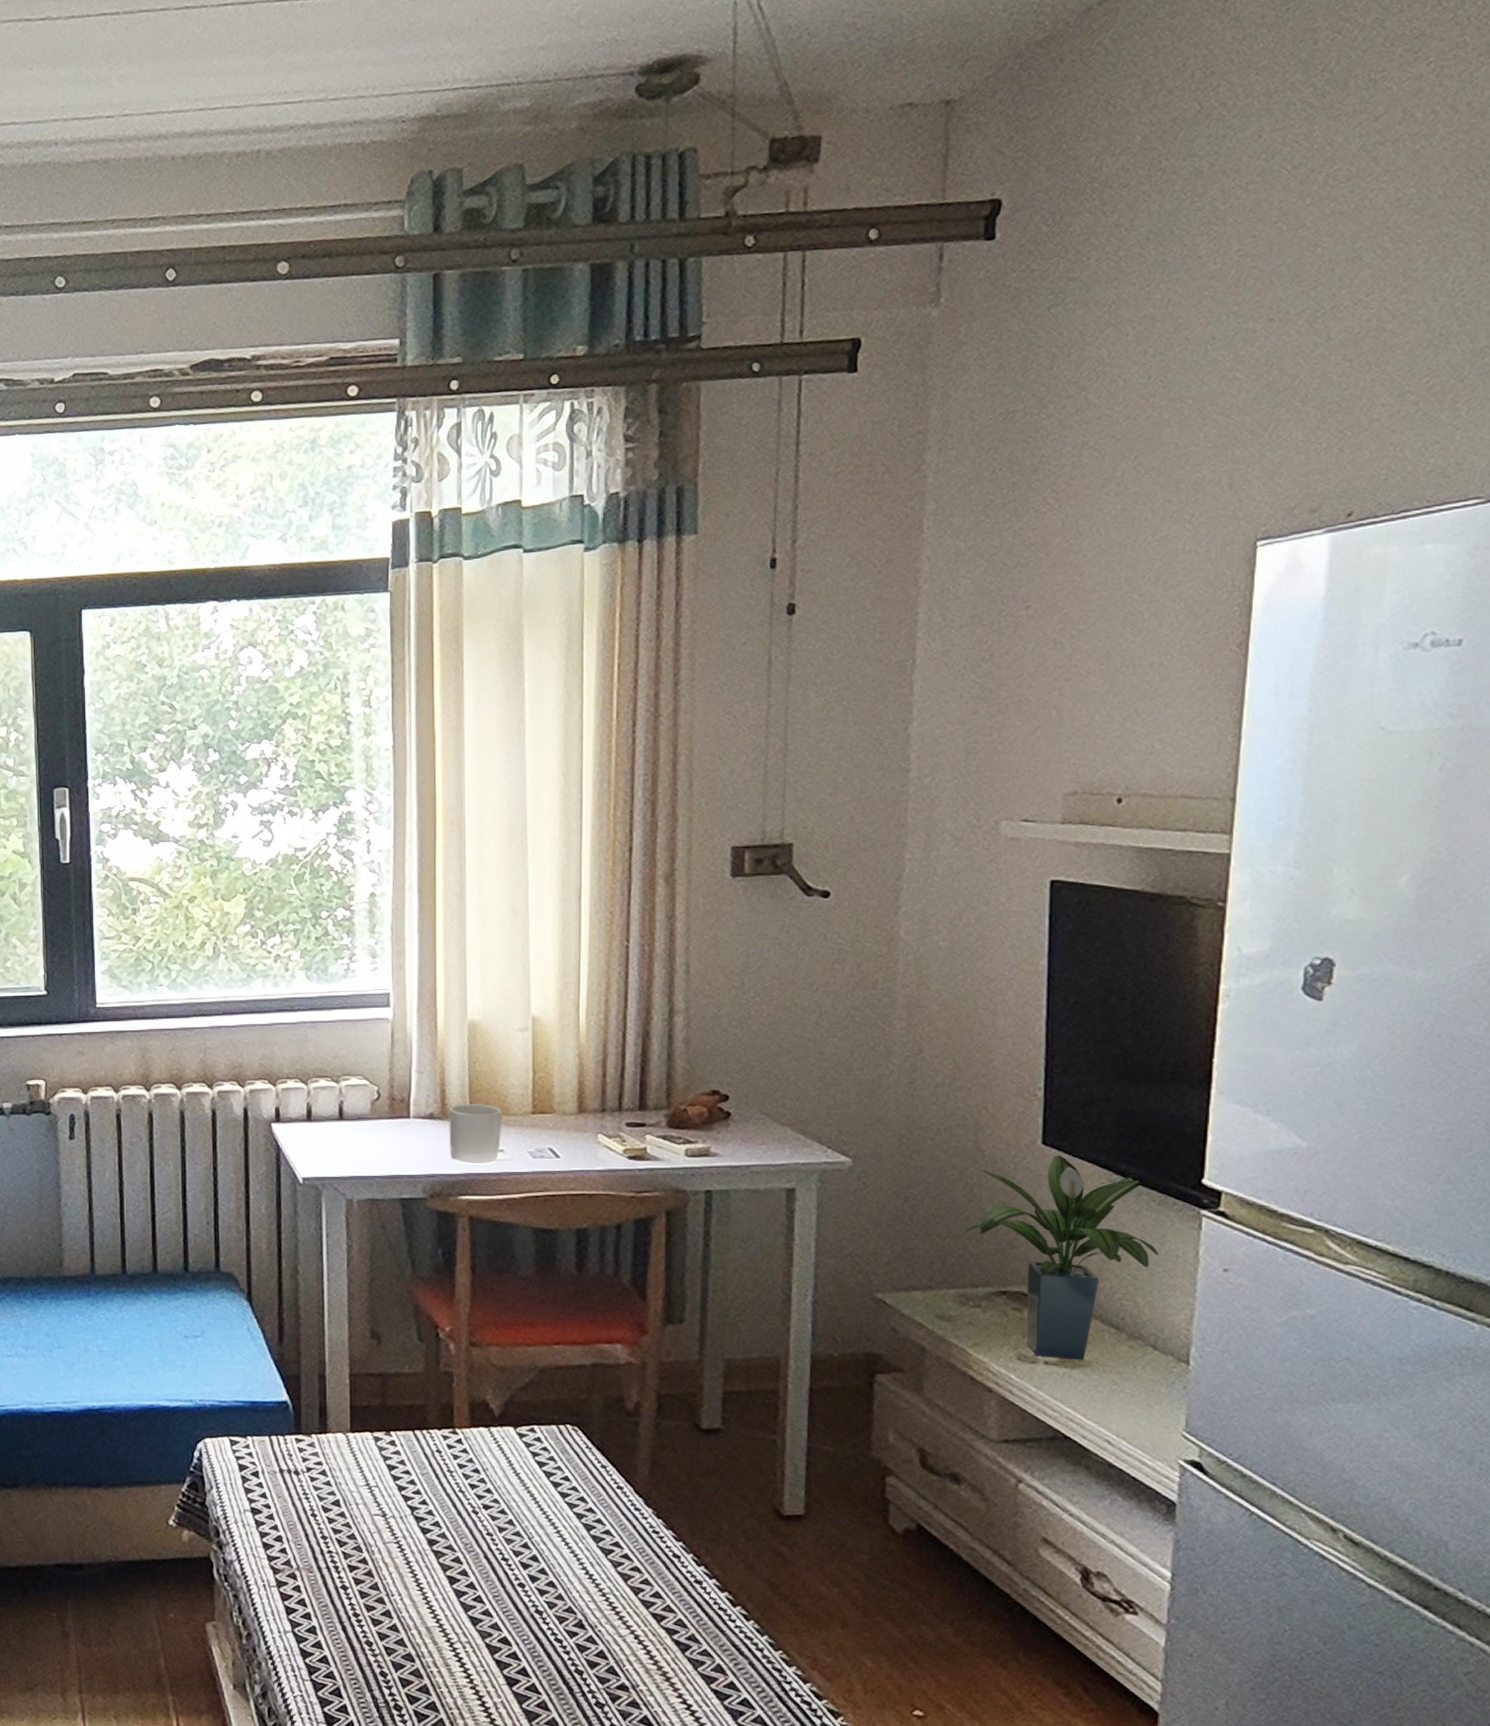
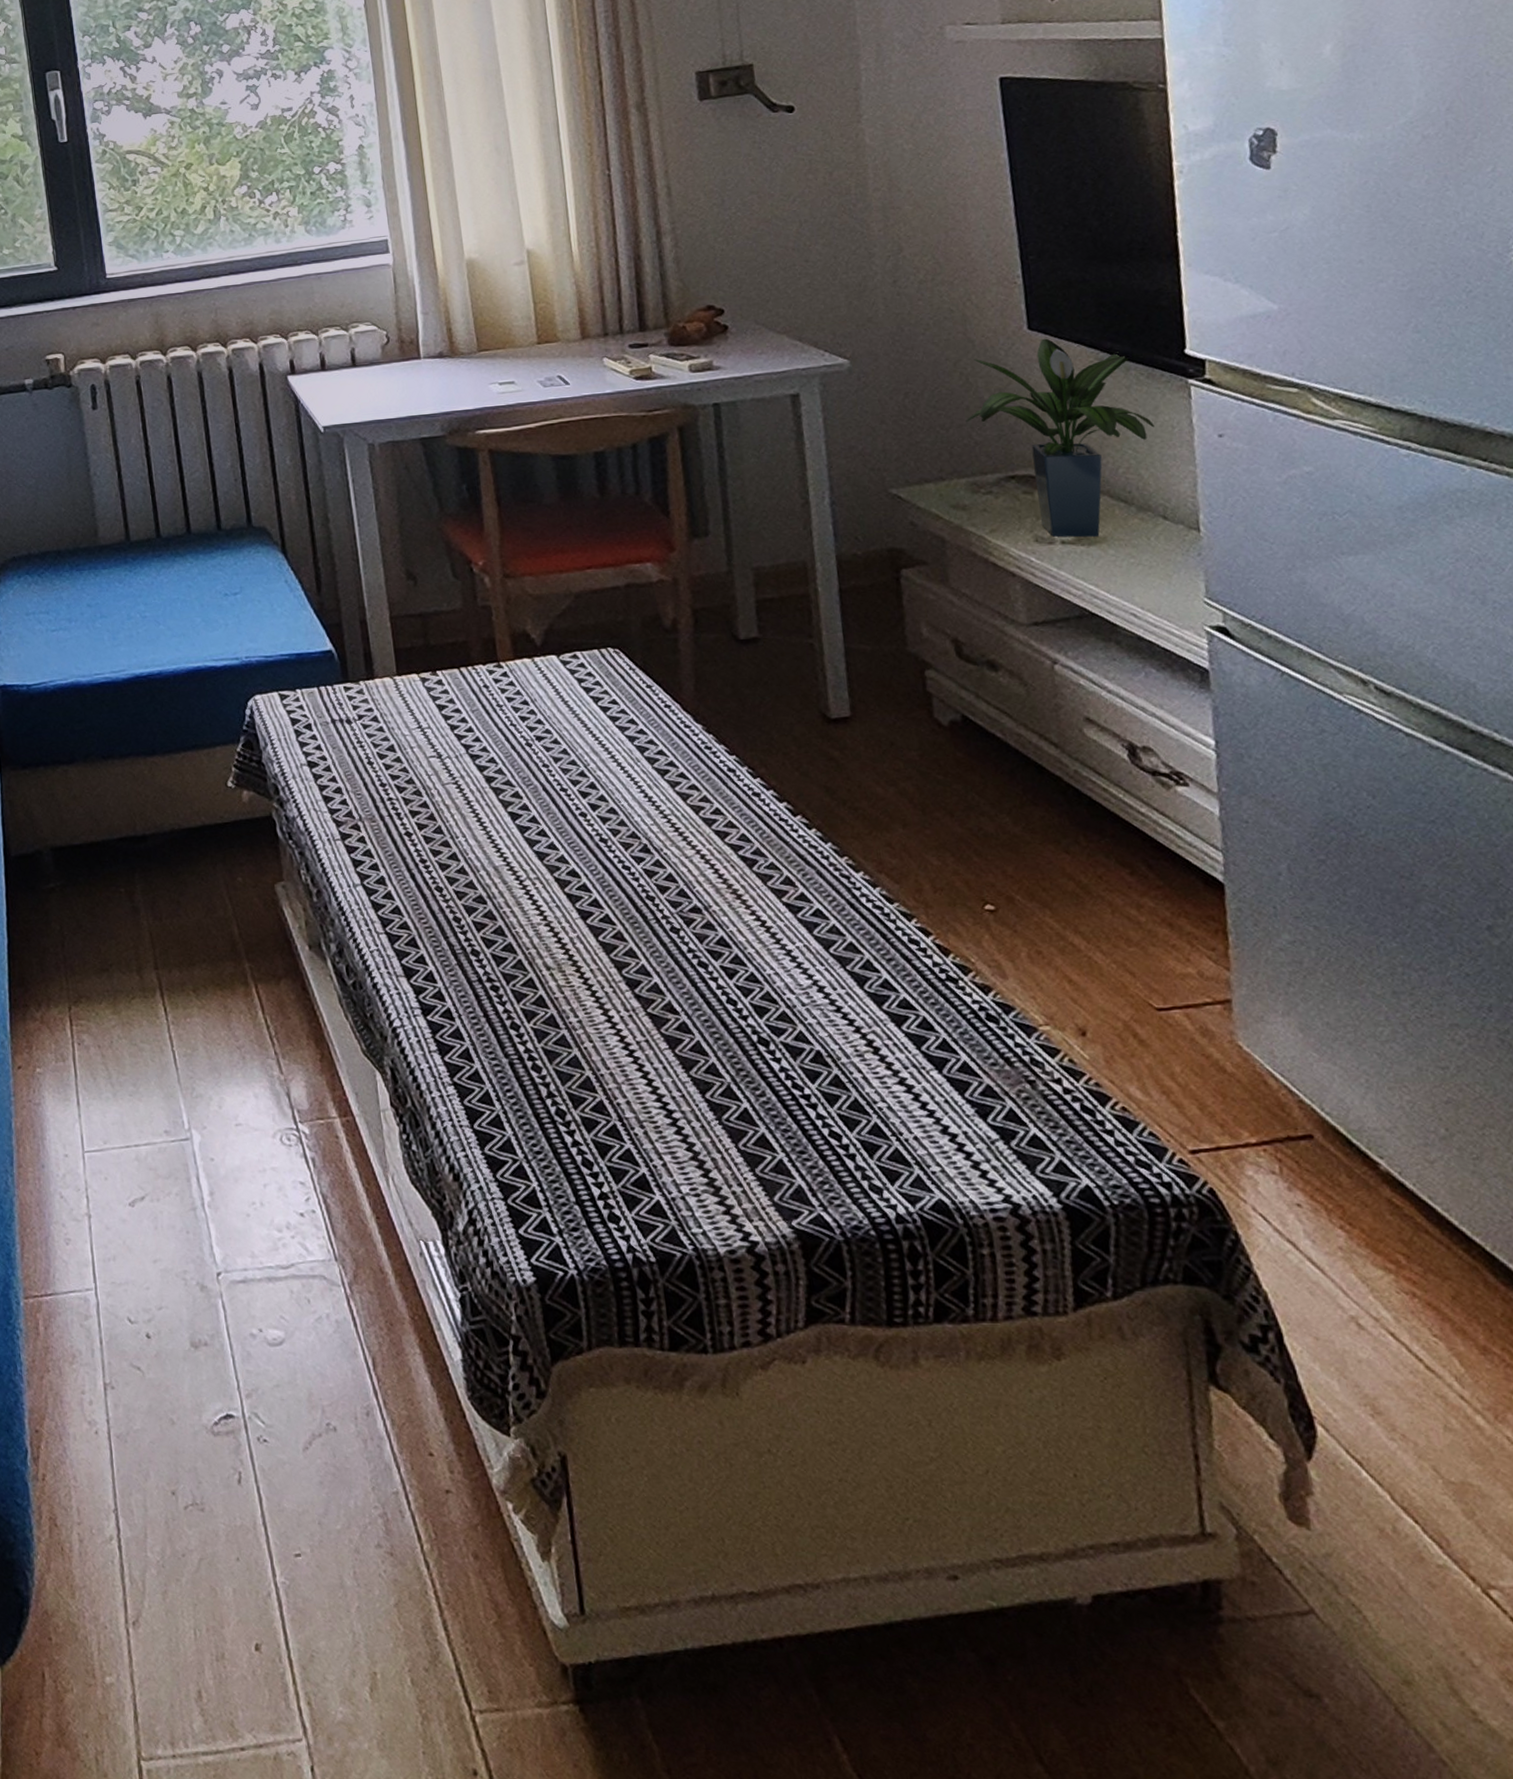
mug: present [449,1104,502,1164] -> none [457,339,511,399]

